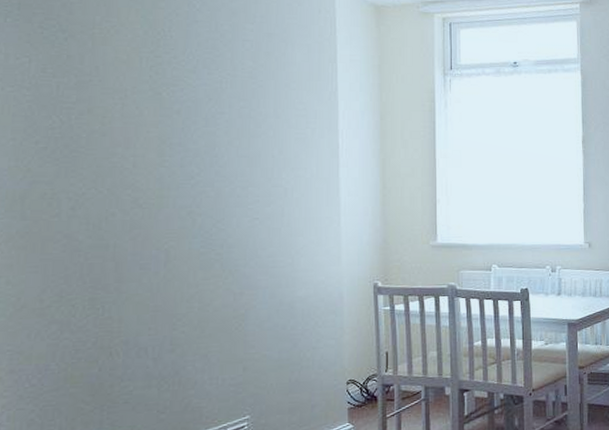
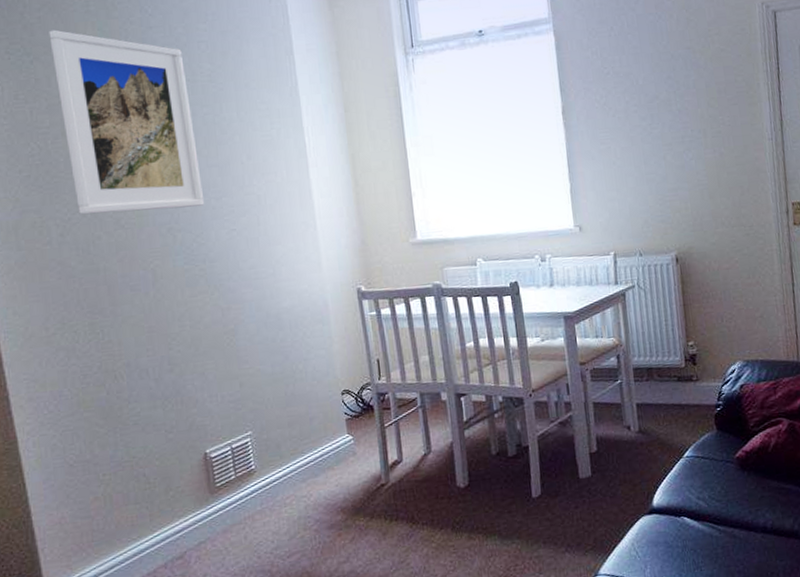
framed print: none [88,11,230,194] -> present [49,29,205,215]

